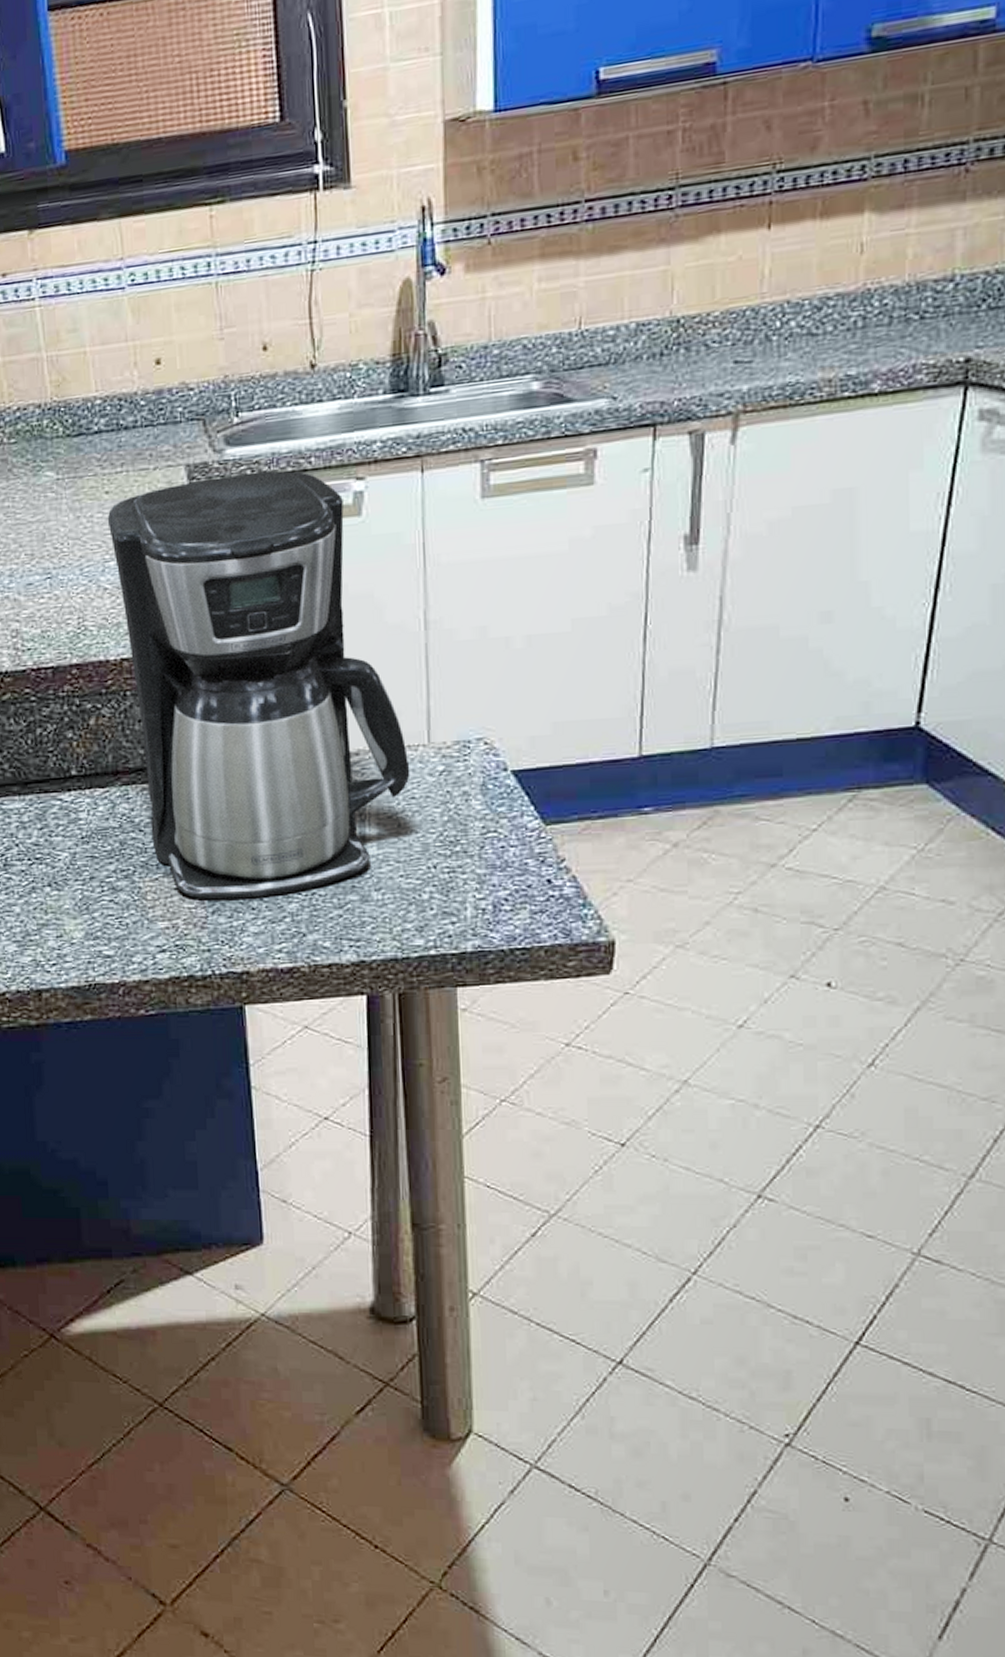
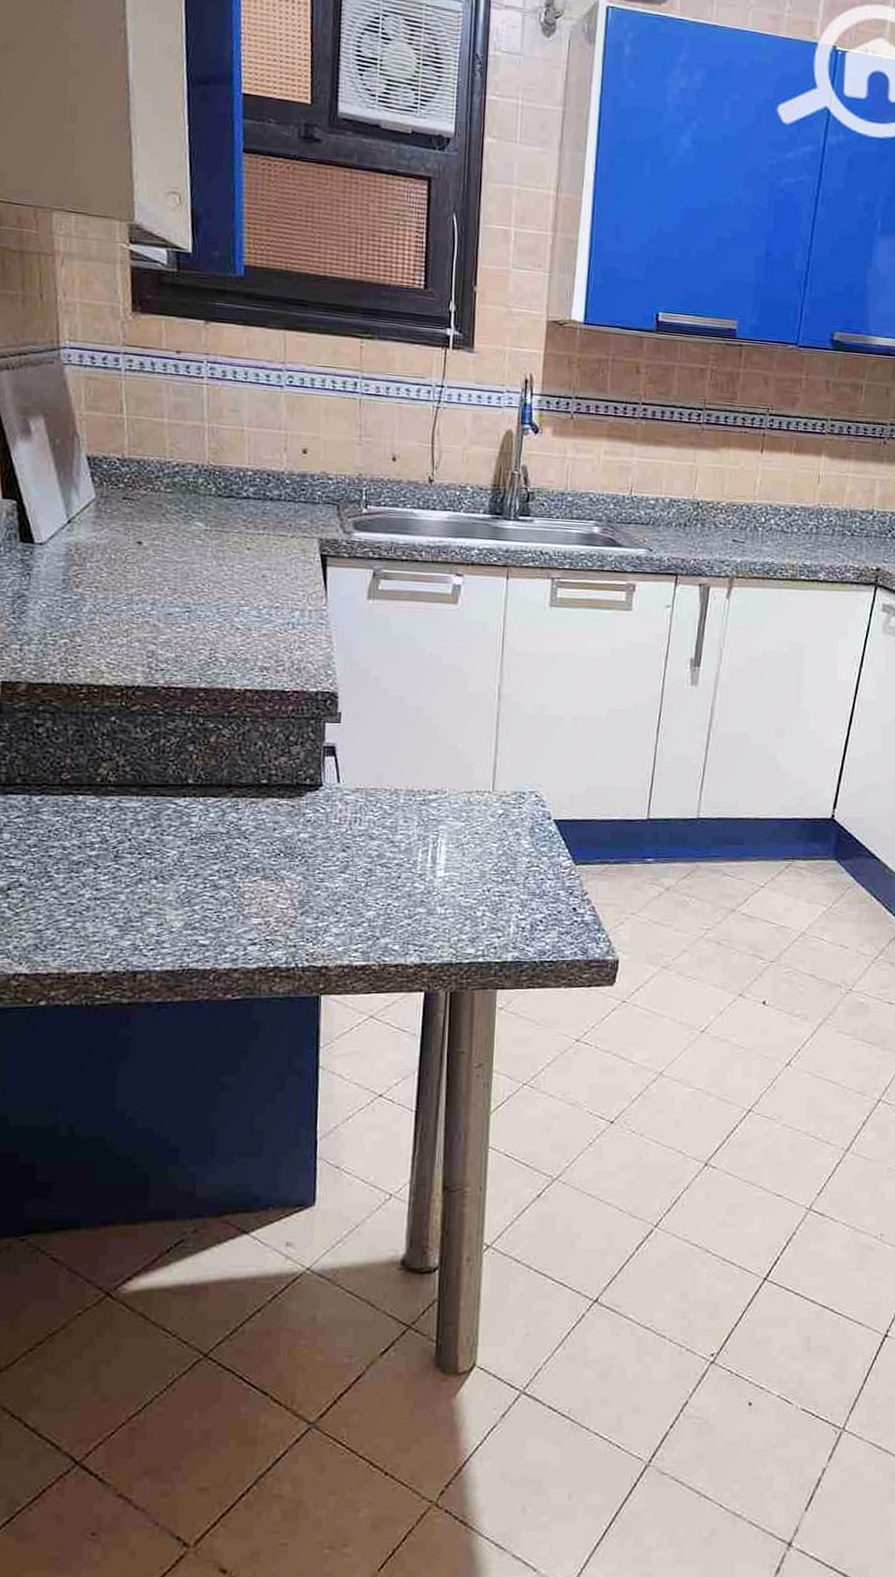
coffee maker: present [107,470,410,900] -> none [246,553,477,904]

